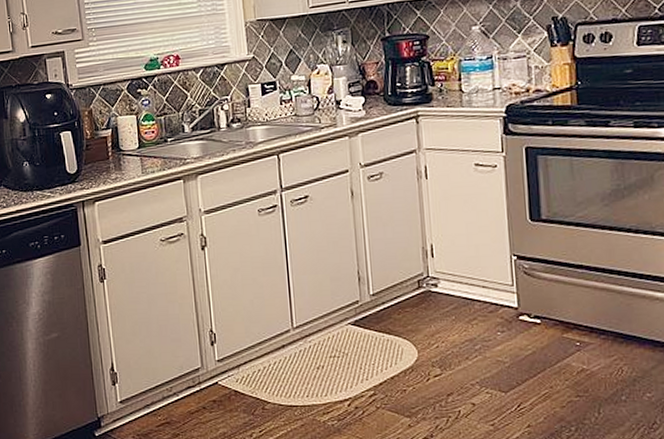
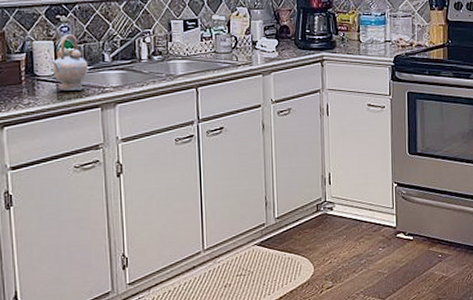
teapot: none [134,107,170,164] -> present [50,34,88,91]

